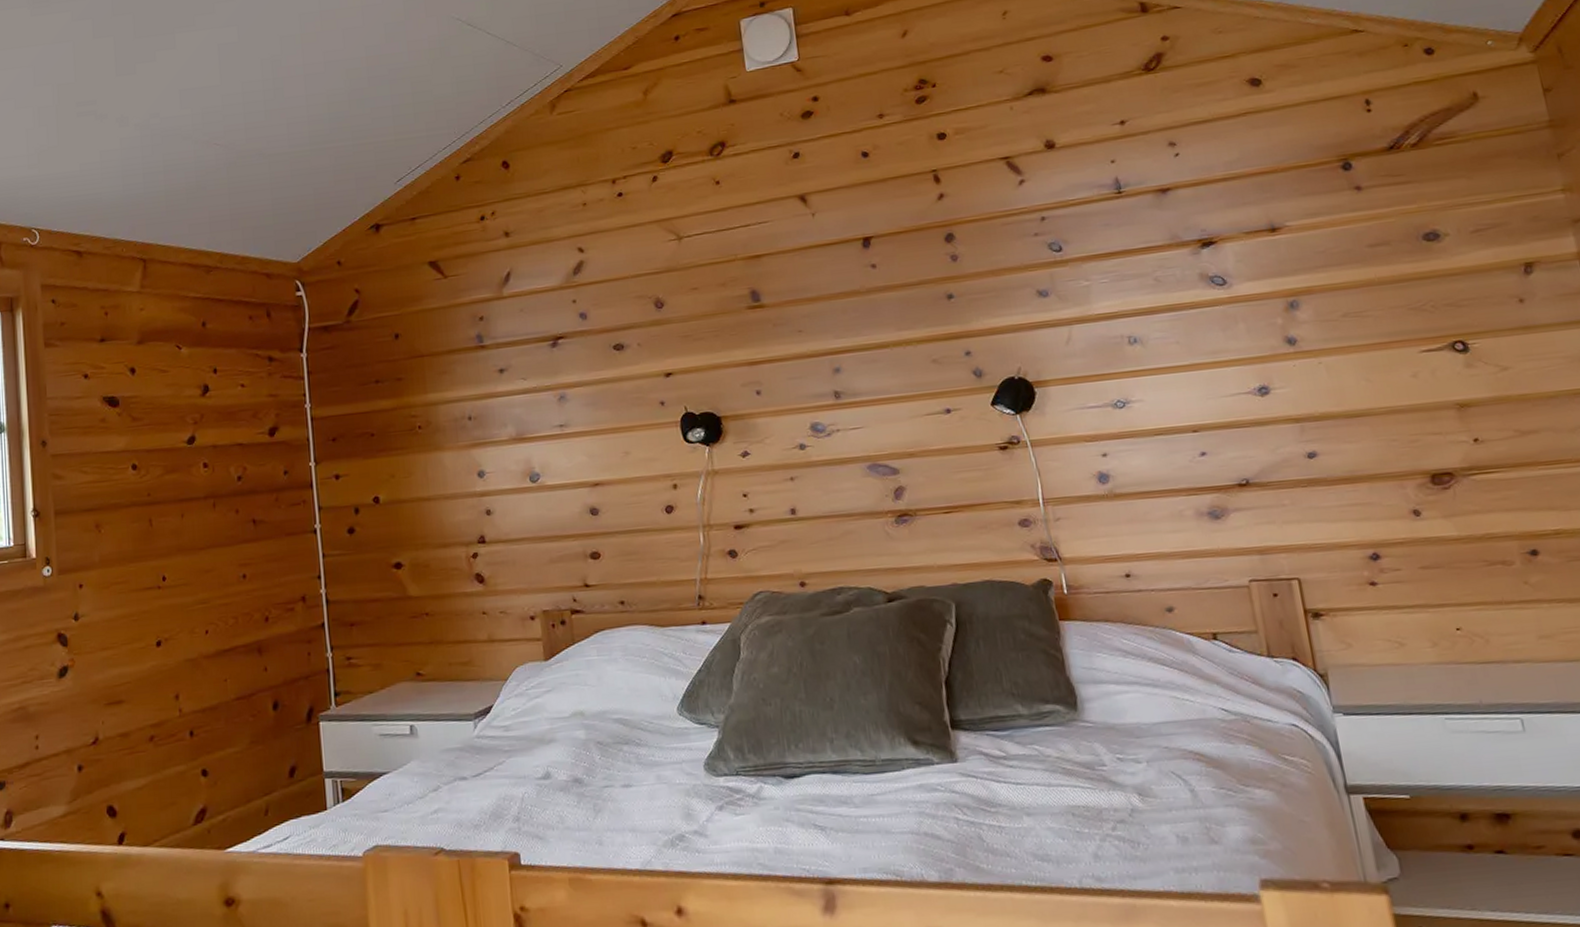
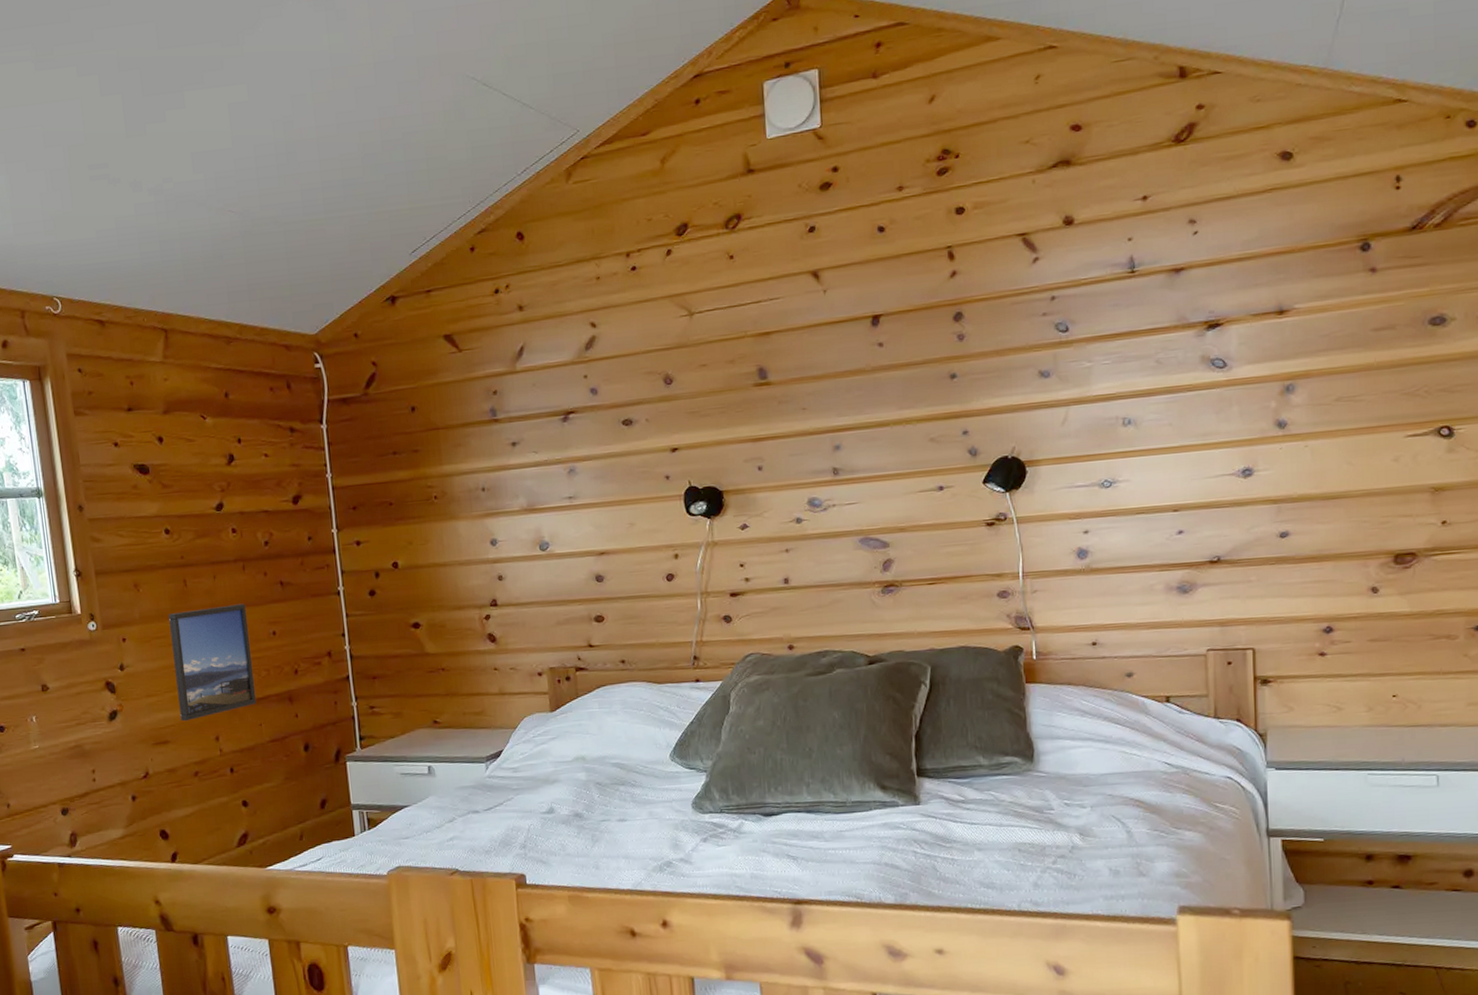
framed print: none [131,544,223,678] -> present [169,603,257,722]

